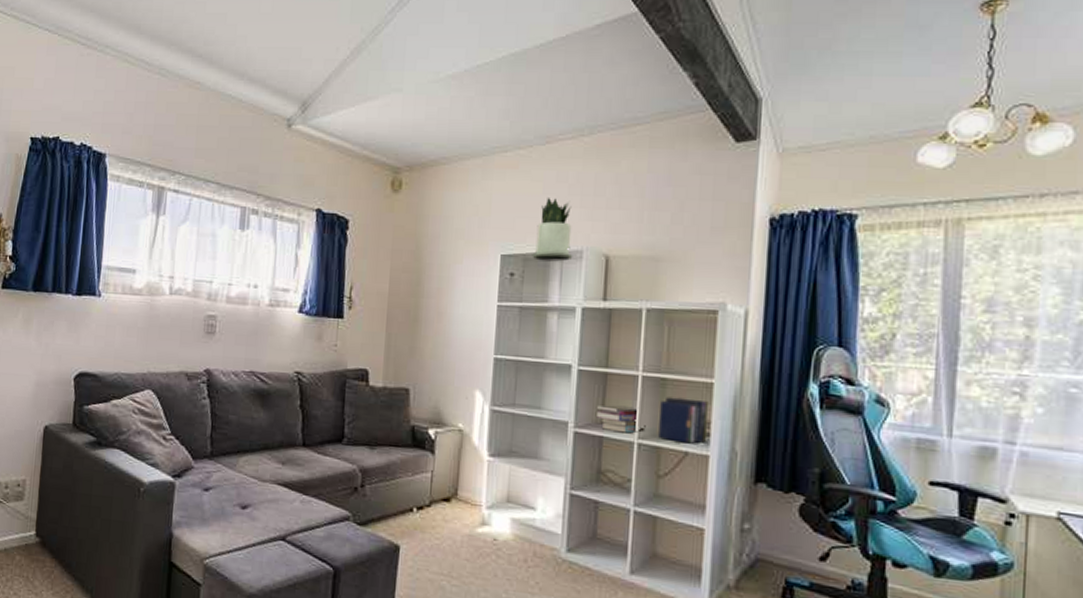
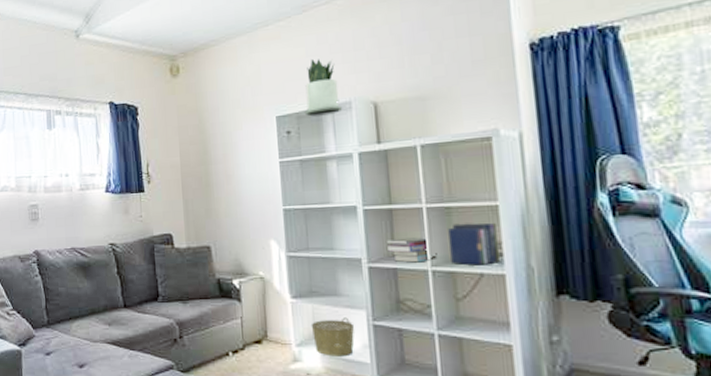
basket: none [505,482,550,525] -> present [311,317,354,357]

